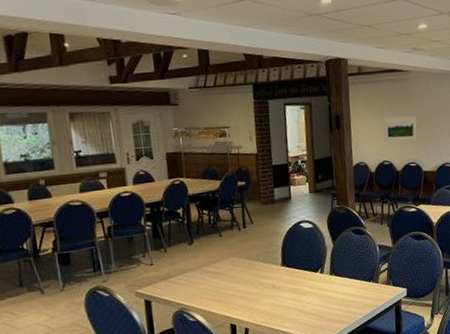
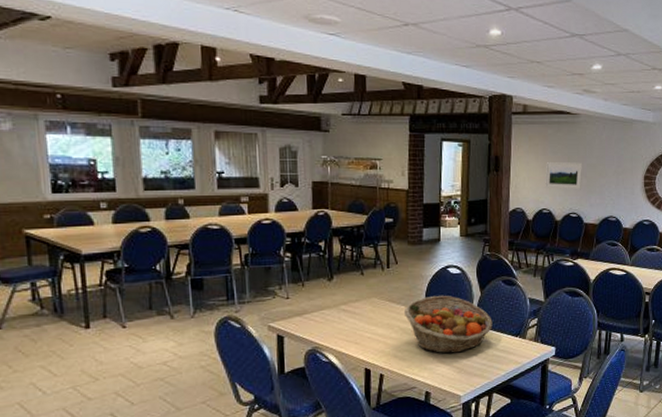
fruit basket: none [262,249,347,304] -> present [403,295,493,354]

